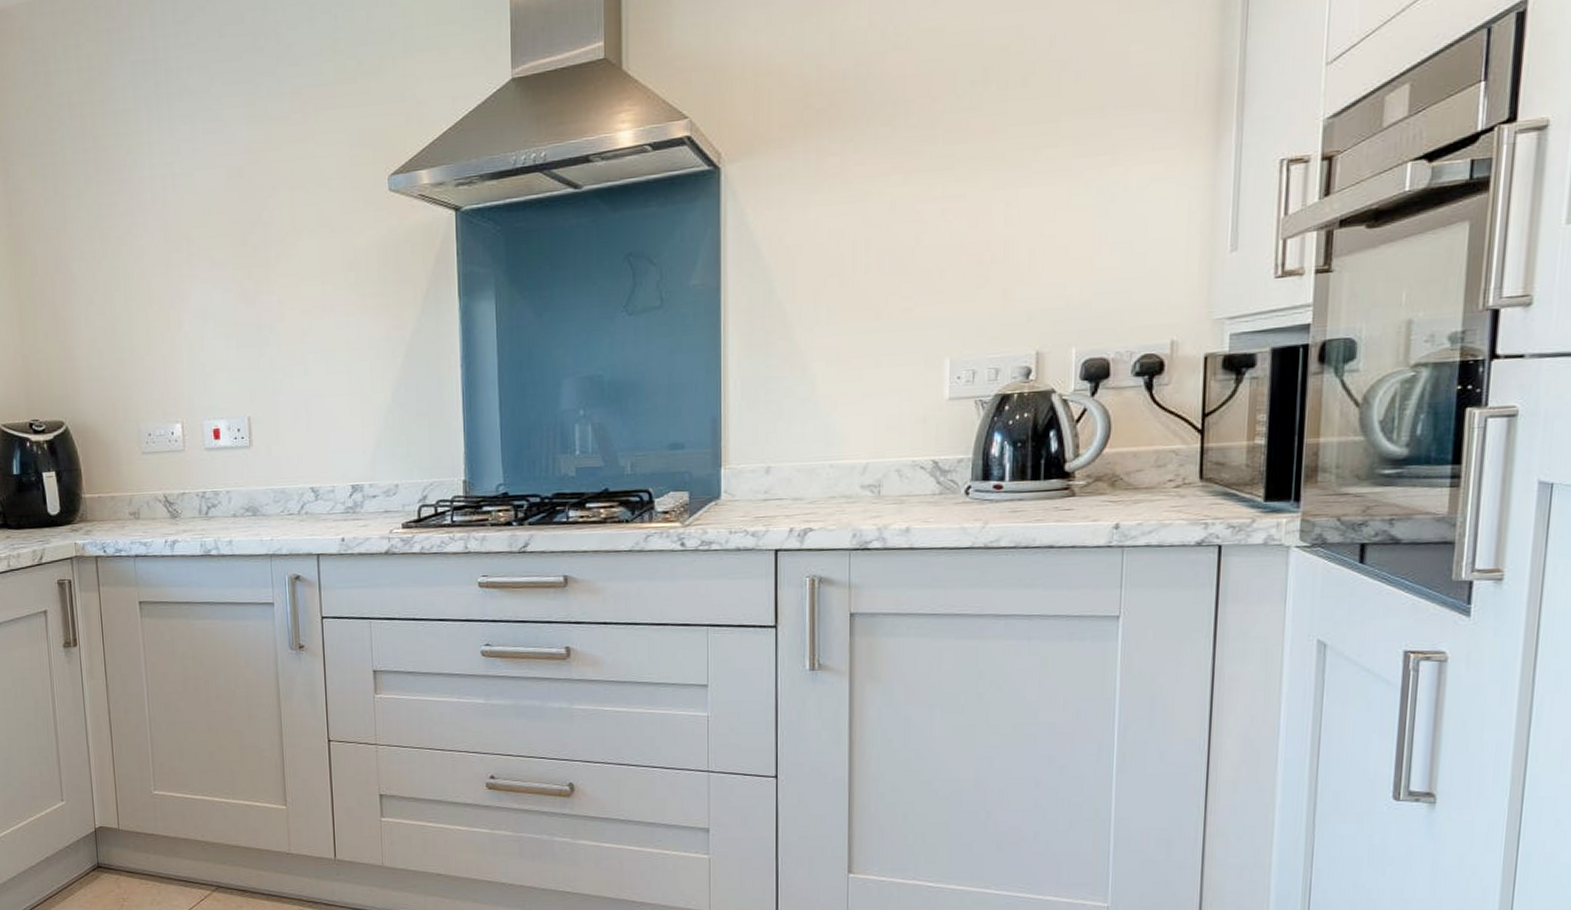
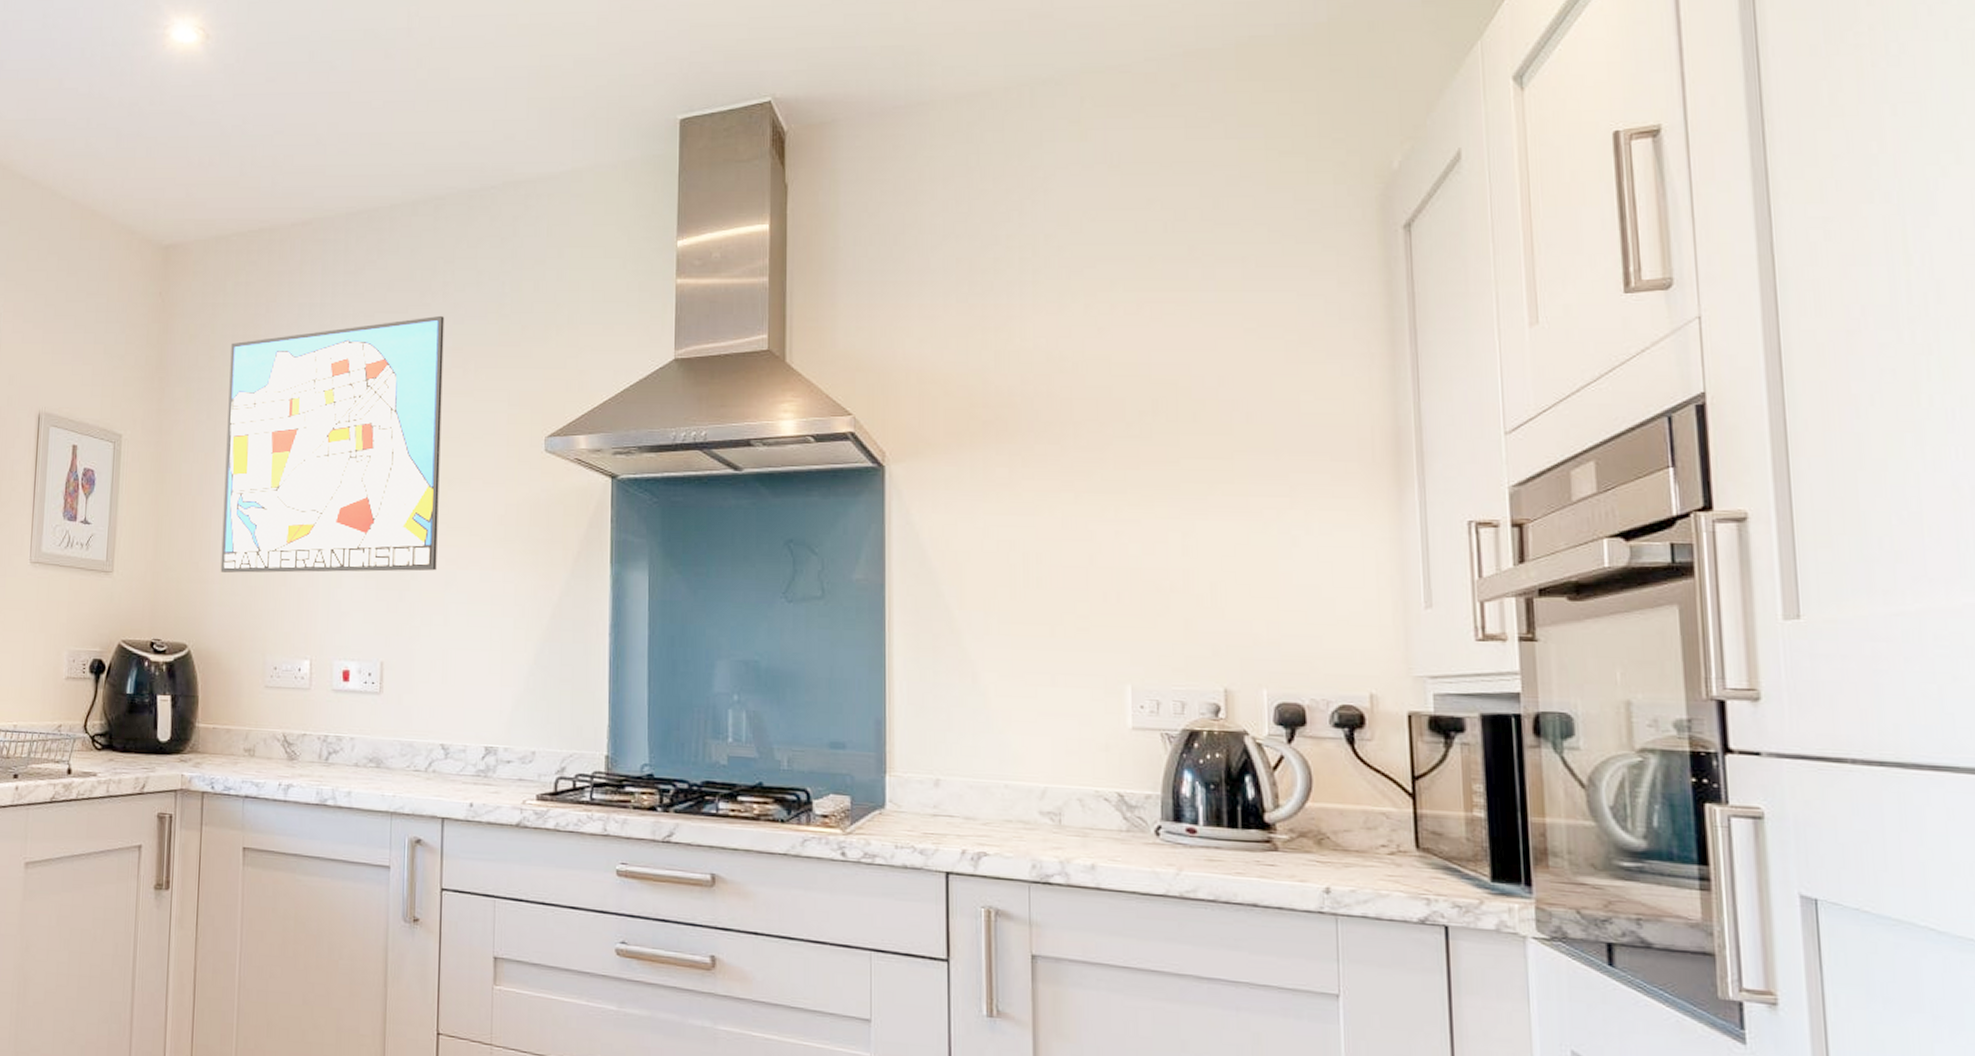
wall art: none [69,58,293,348] -> present [220,315,445,573]

